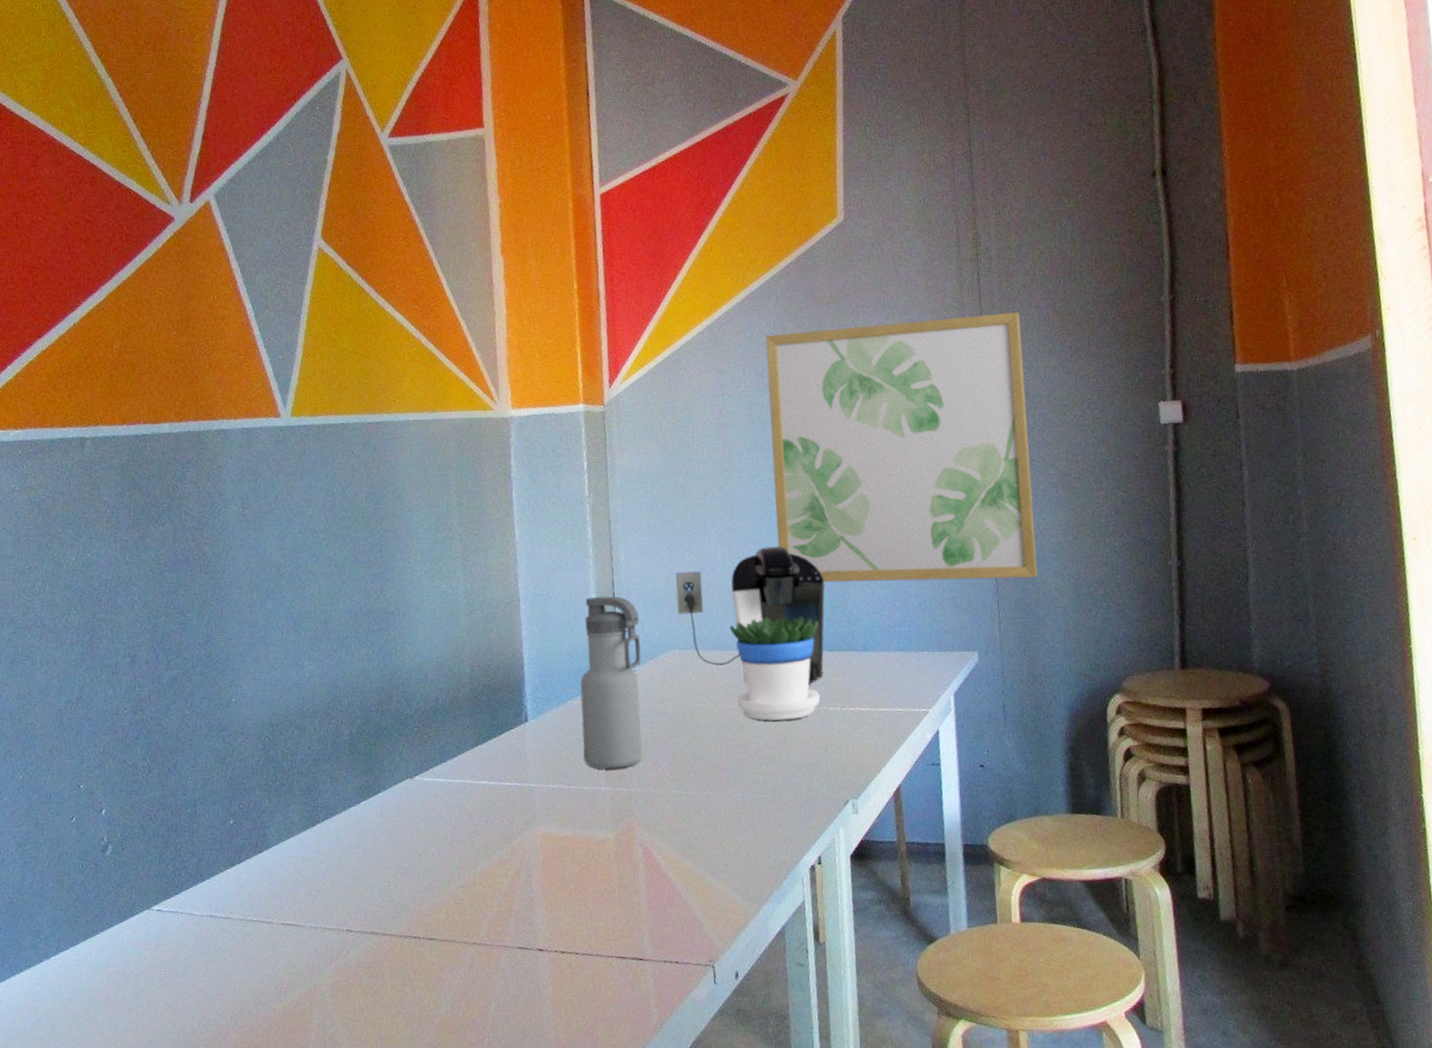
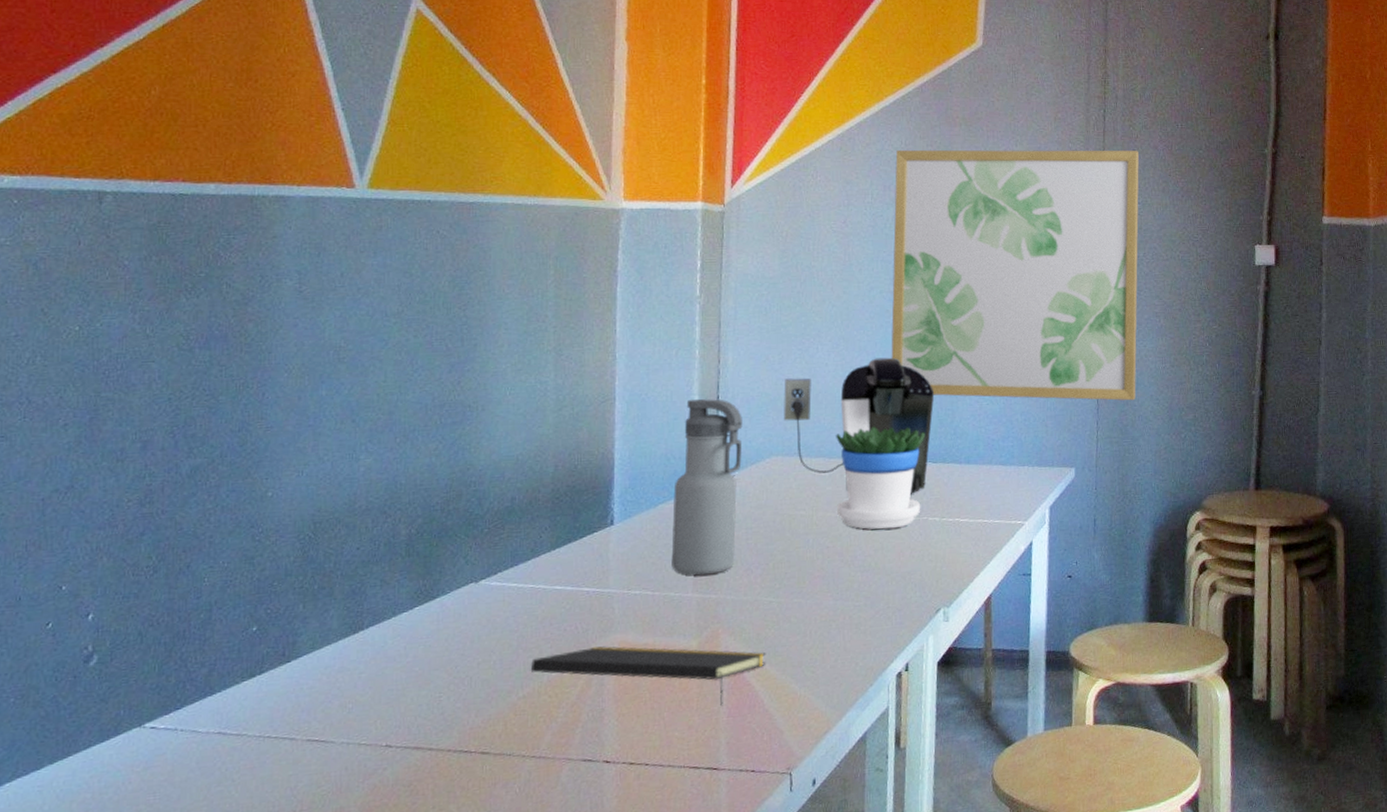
notepad: none [464,838,680,898] -> present [530,646,766,707]

